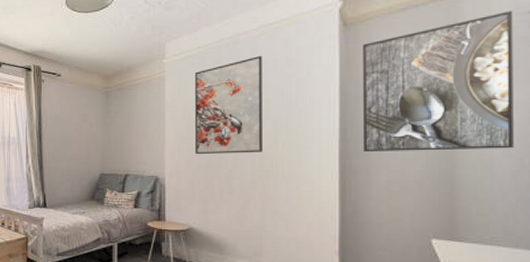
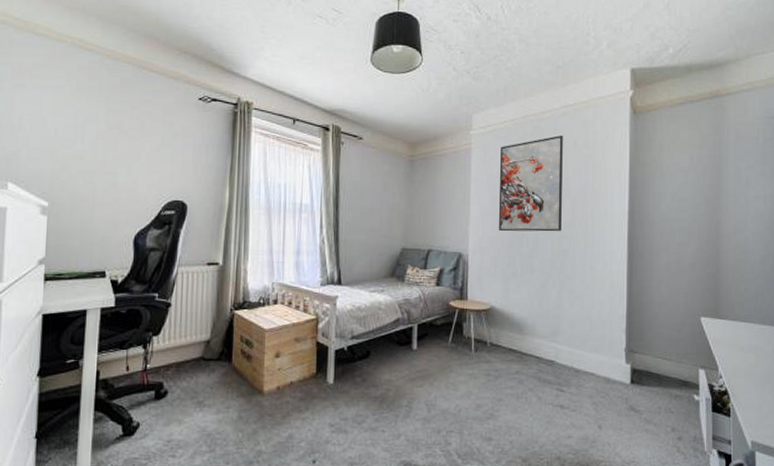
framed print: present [363,10,514,153] -> none [648,114,763,236]

